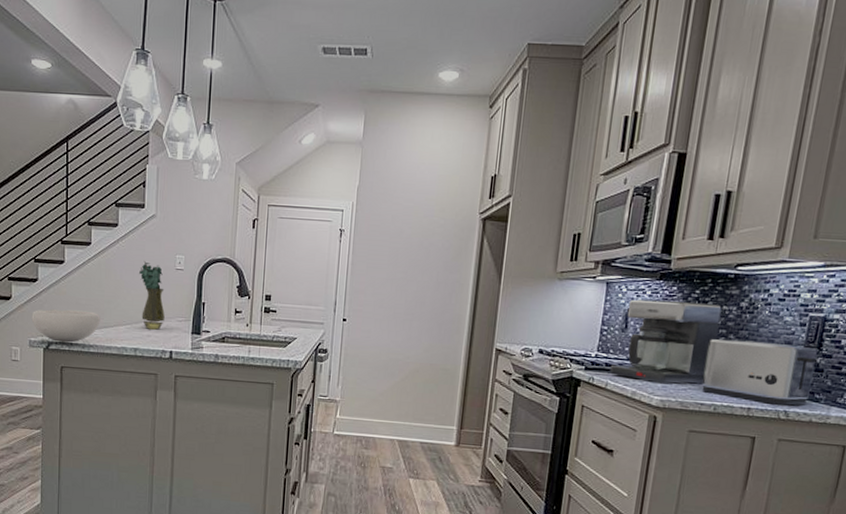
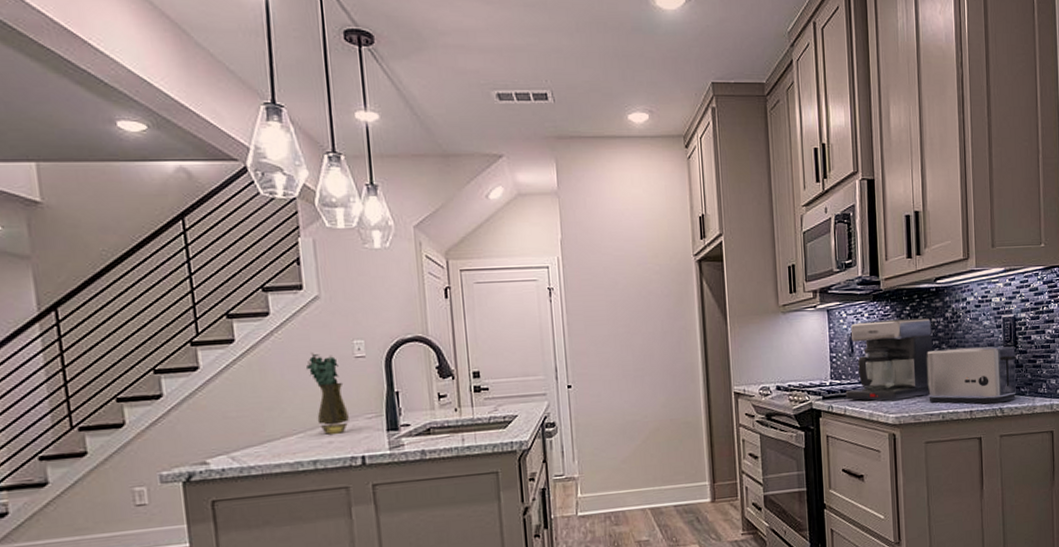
bowl: present [31,309,100,343] -> none [158,424,261,471]

